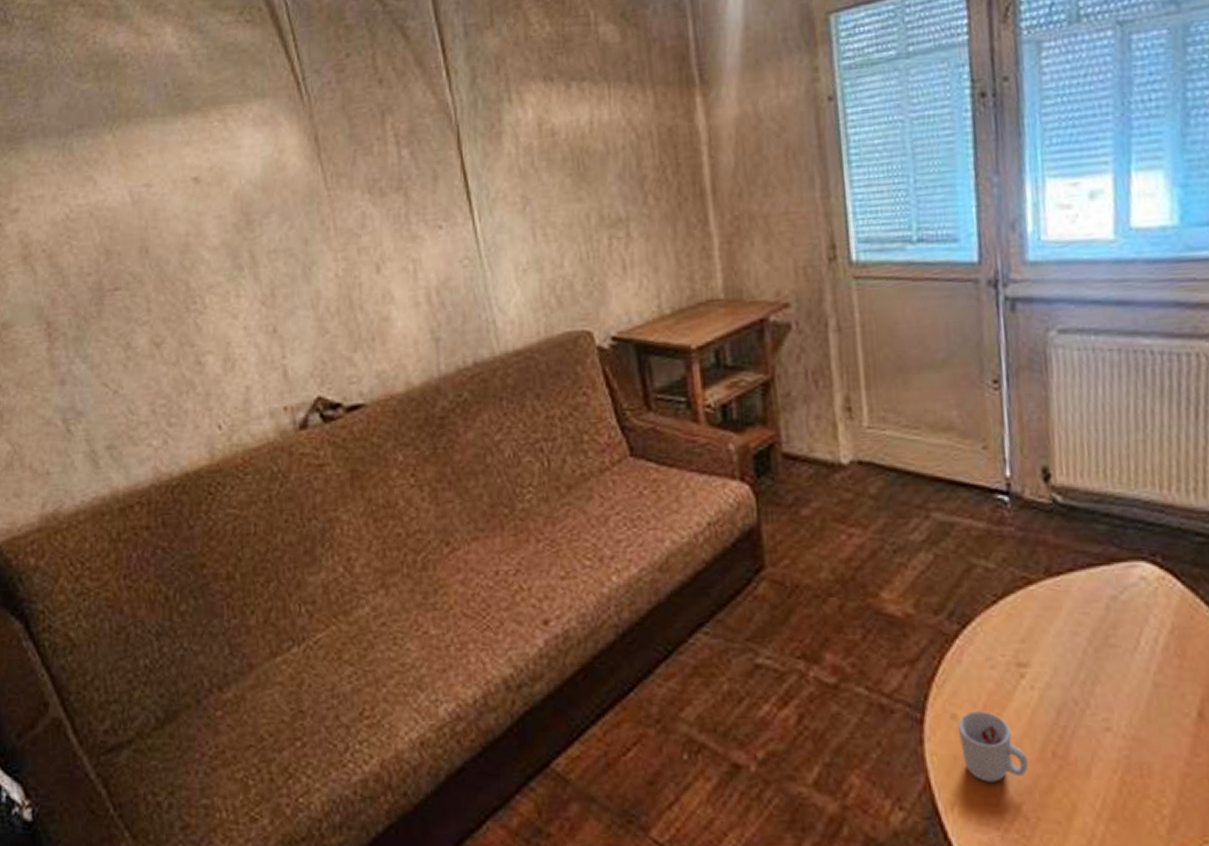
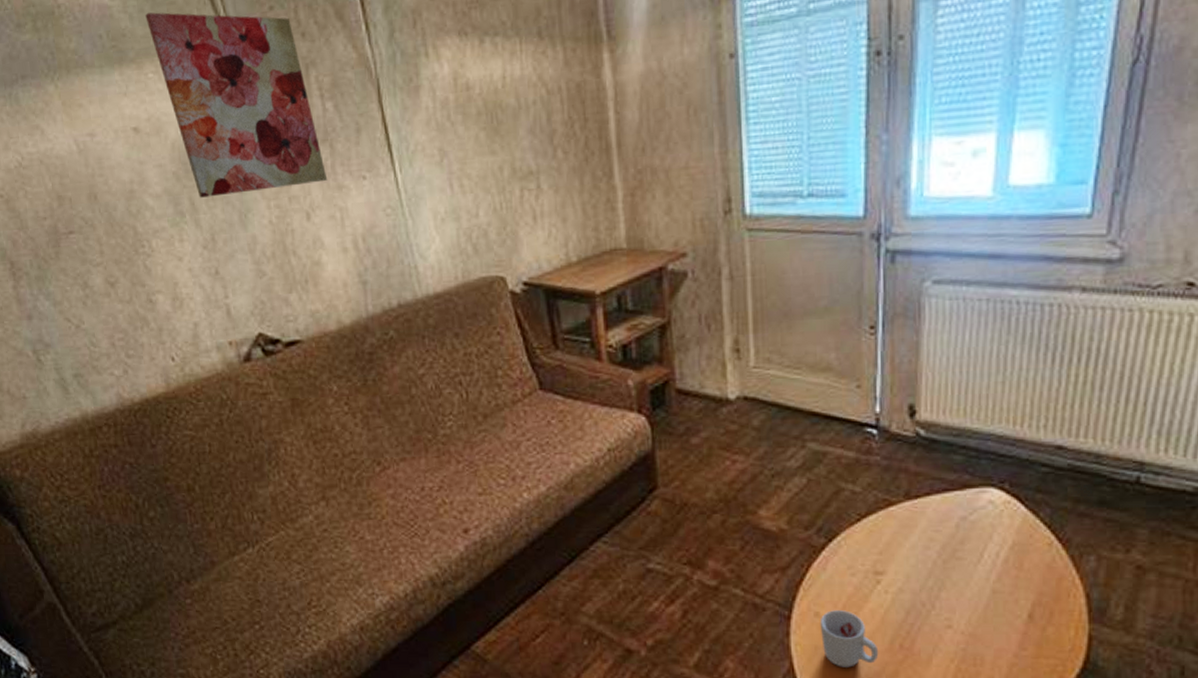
wall art: none [215,60,401,250] -> present [145,12,328,198]

